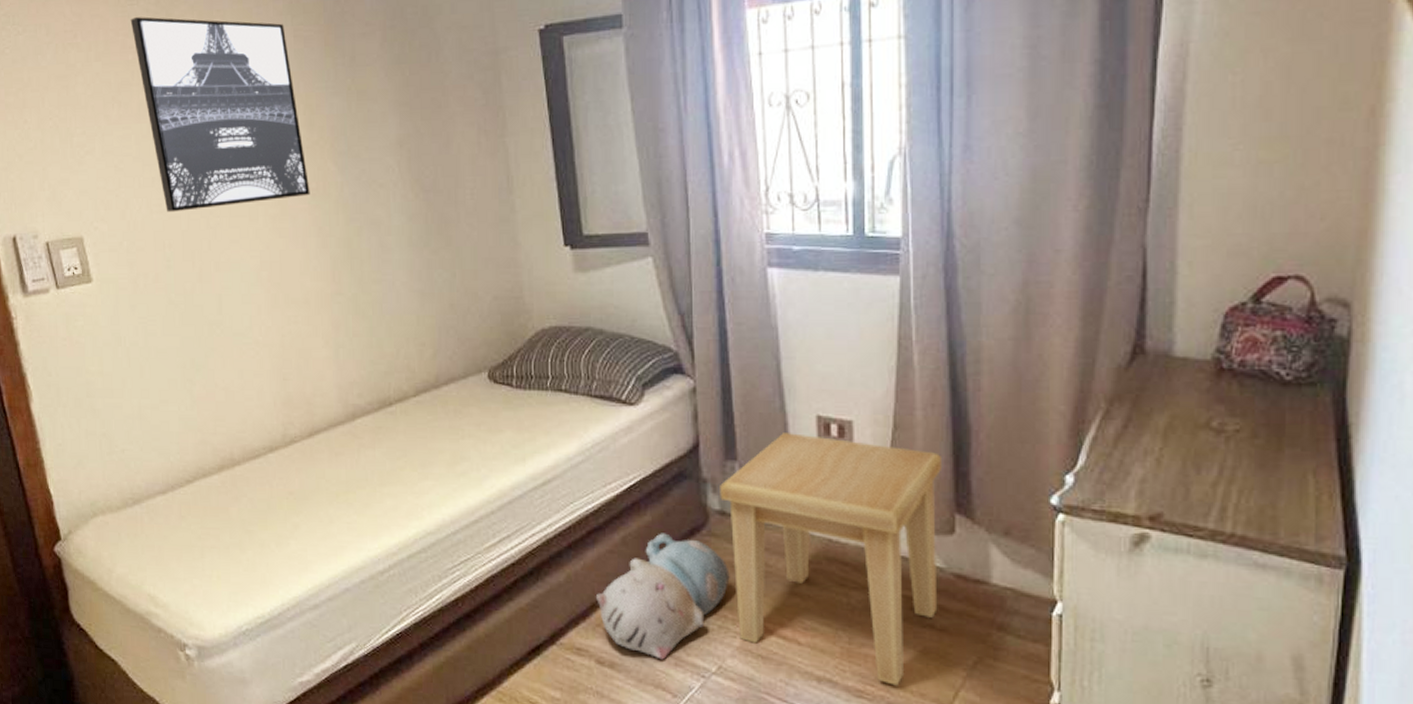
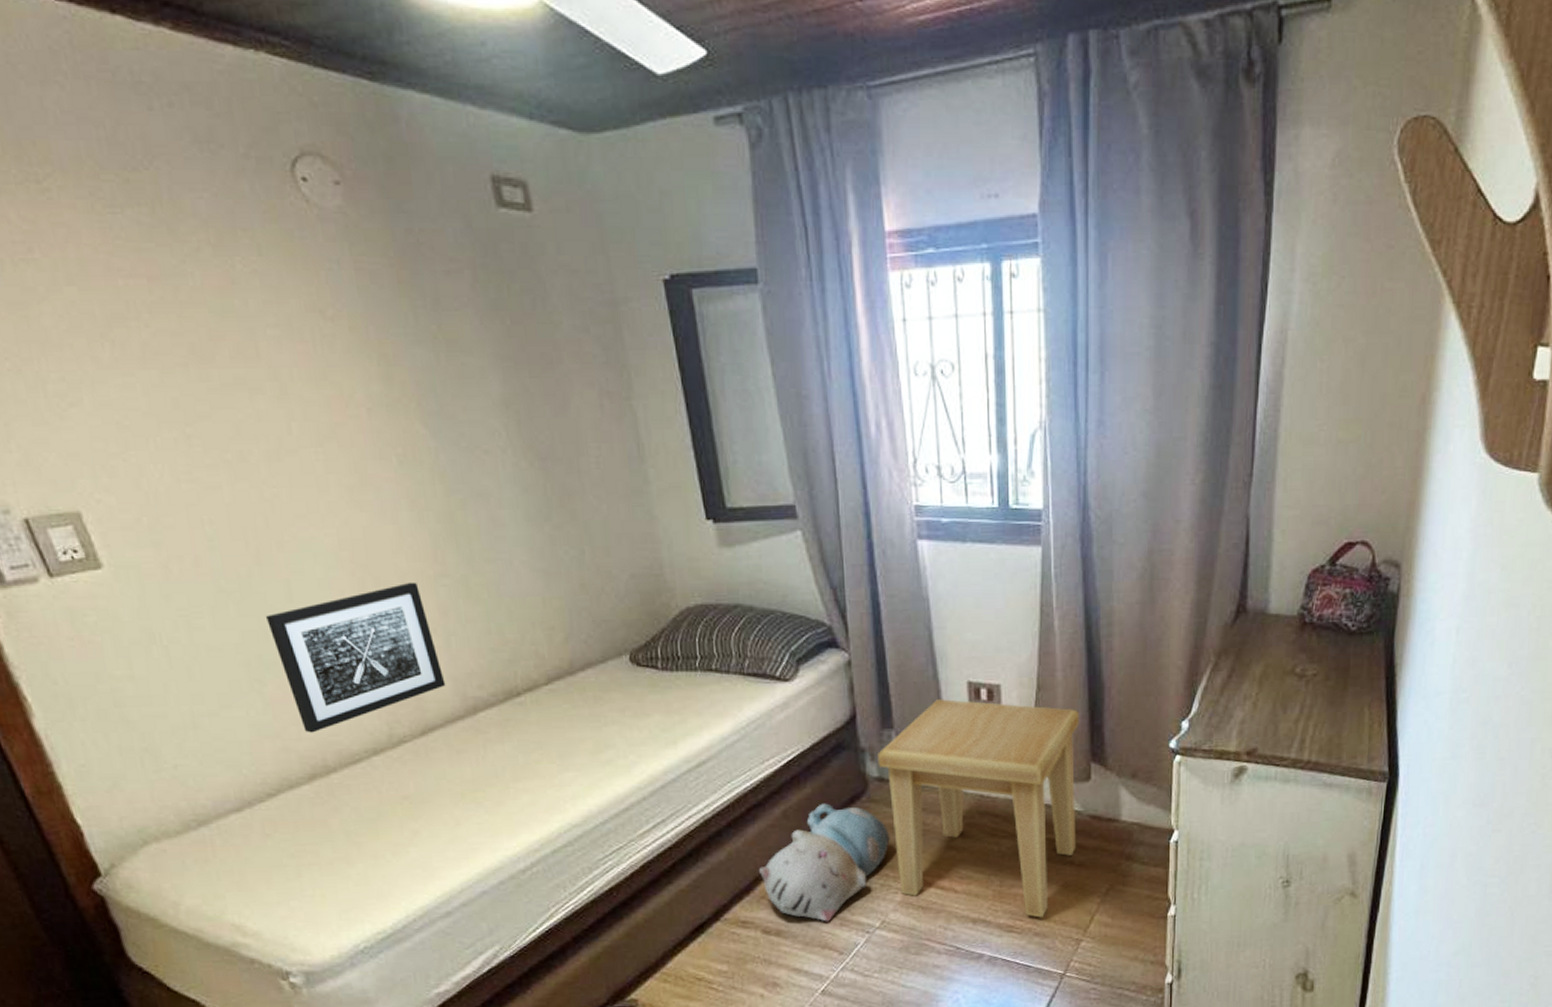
wall art: present [130,17,310,213] -> none [113,230,396,482]
wall art: none [200,299,332,429] -> present [265,582,446,733]

